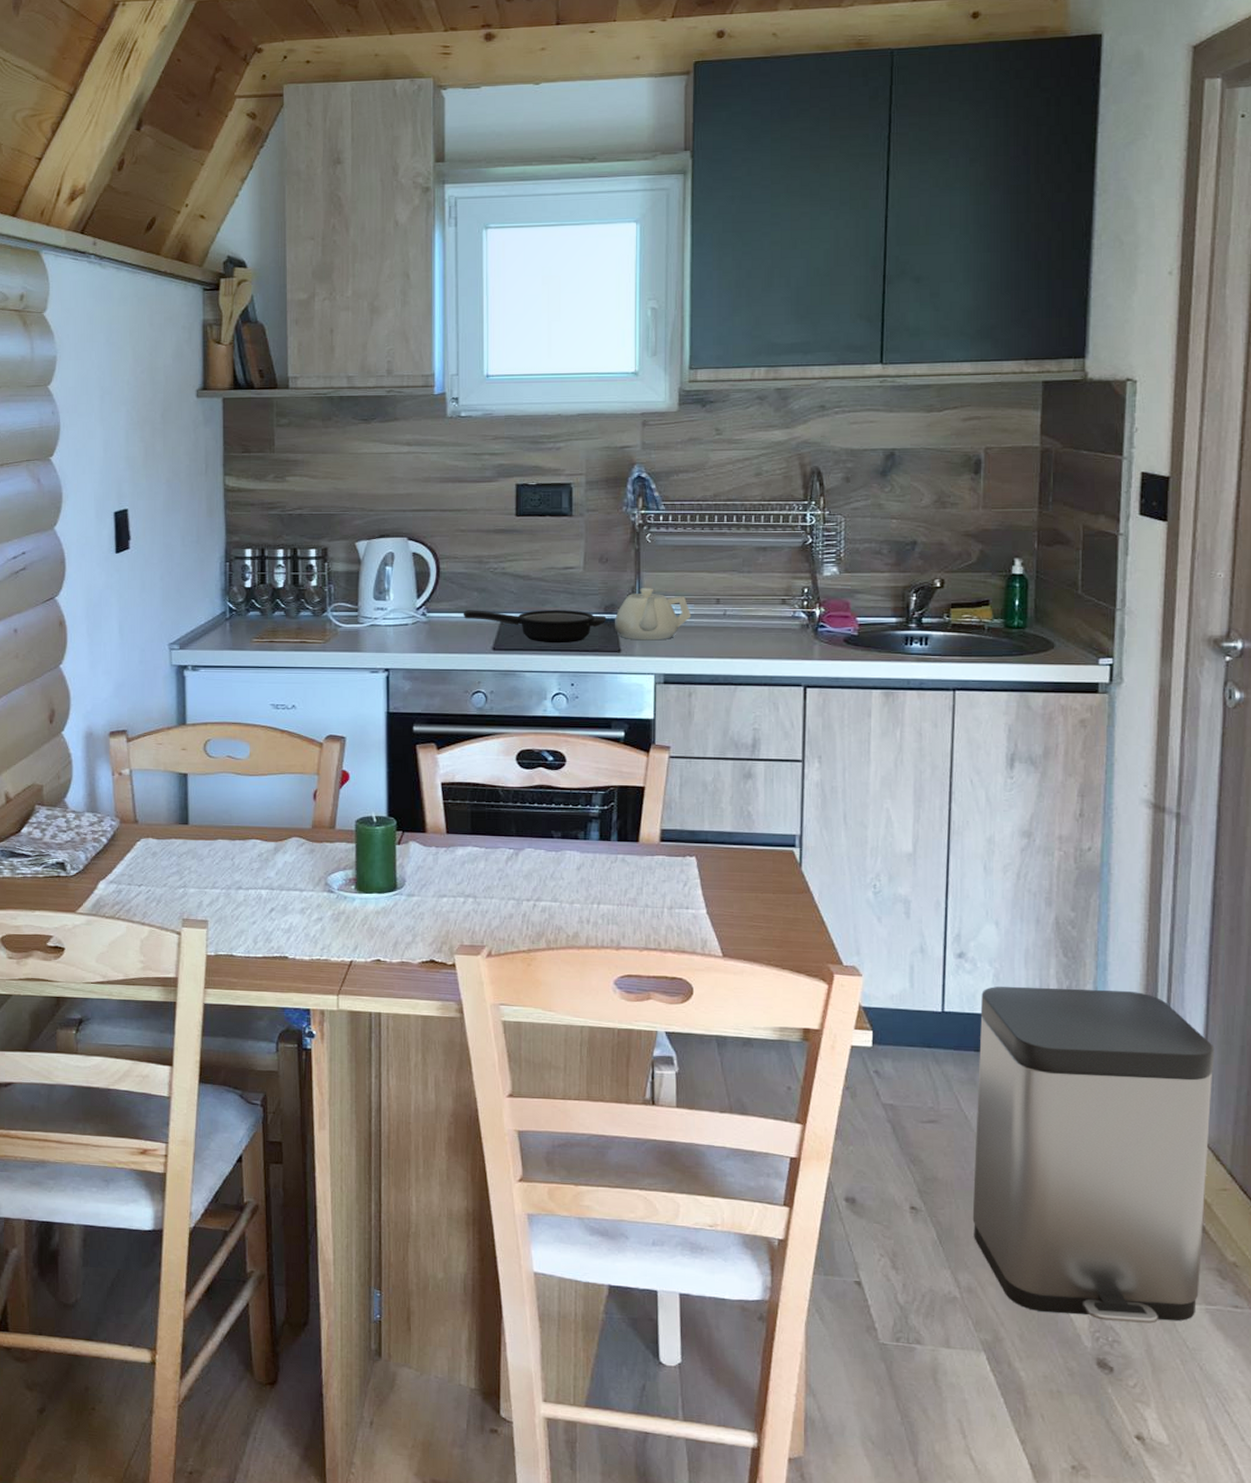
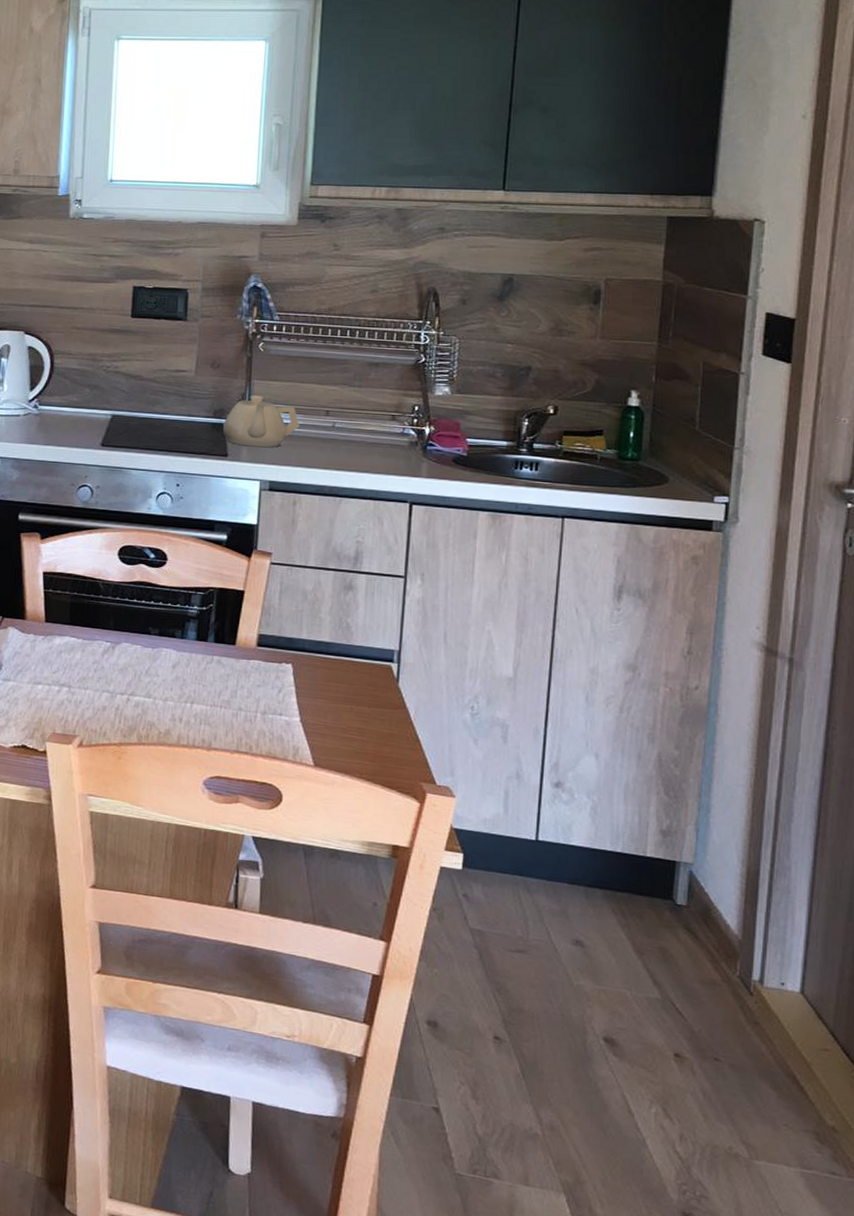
frying pan: present [463,610,607,644] -> none [74,405,215,444]
pedal bin: present [972,986,1215,1324] -> none [558,819,820,1183]

